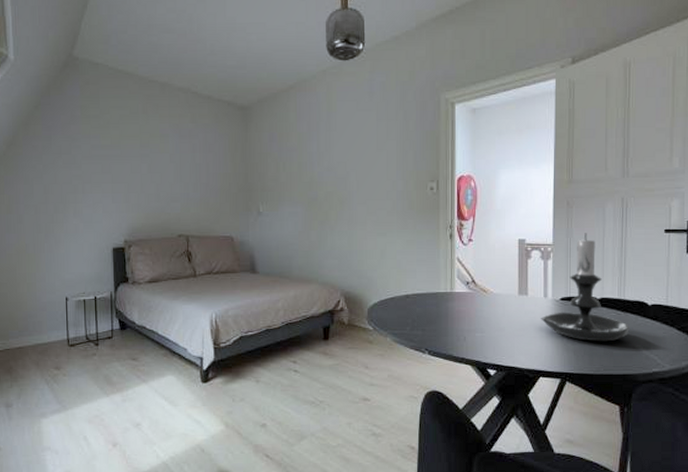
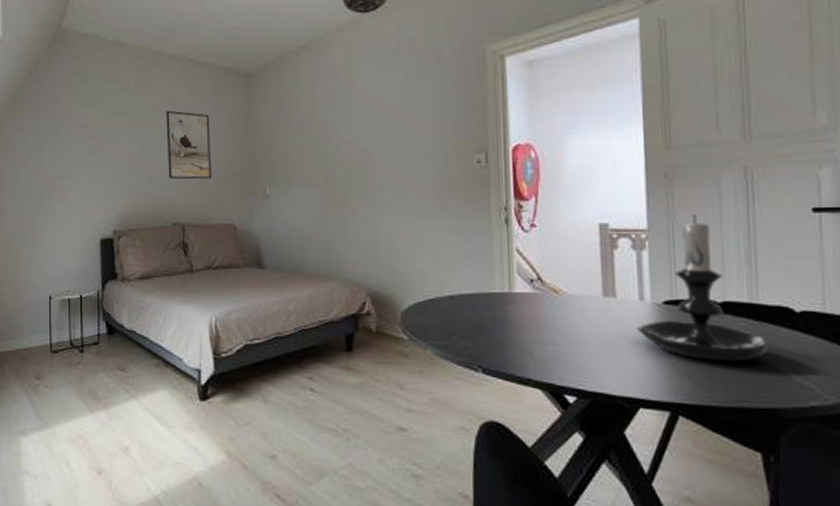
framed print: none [172,136,213,198] -> present [166,110,212,180]

